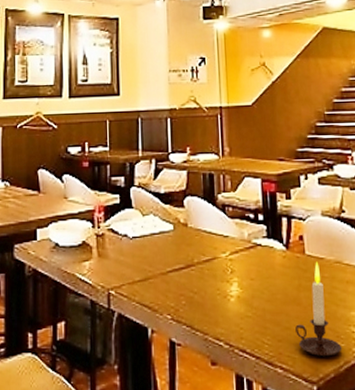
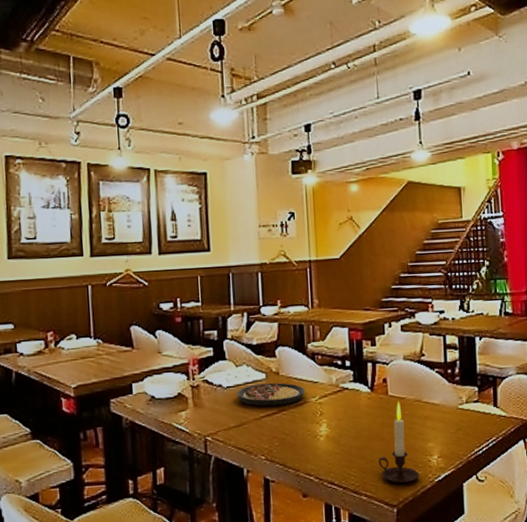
plate: none [142,235,215,261] -> present [236,383,305,407]

